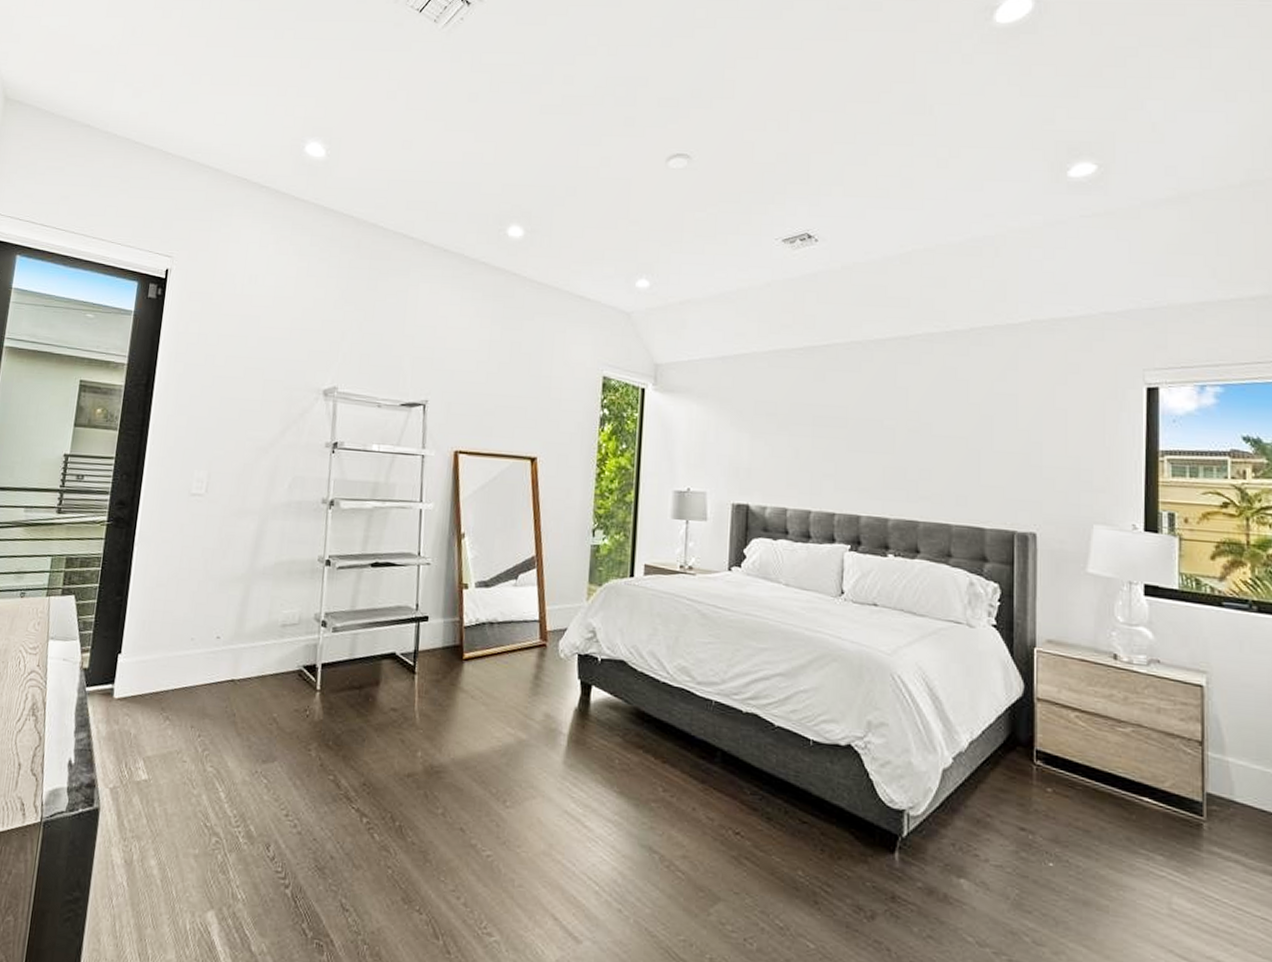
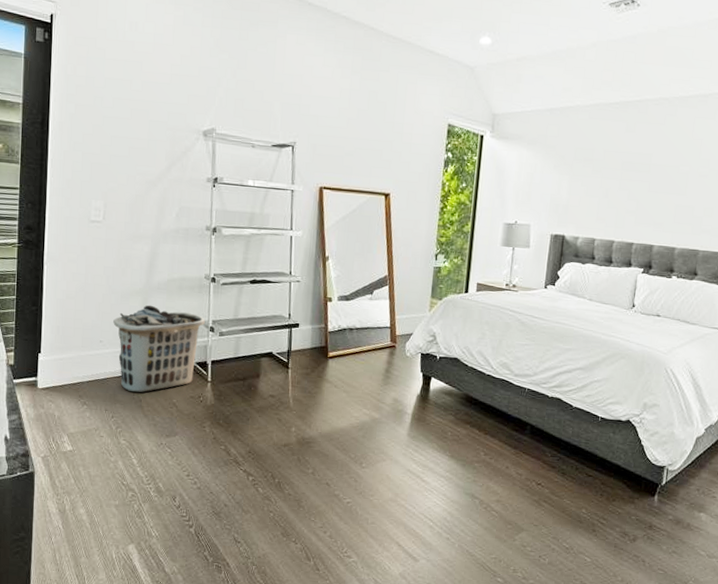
clothes hamper: none [208,593,316,705] -> present [113,305,205,393]

